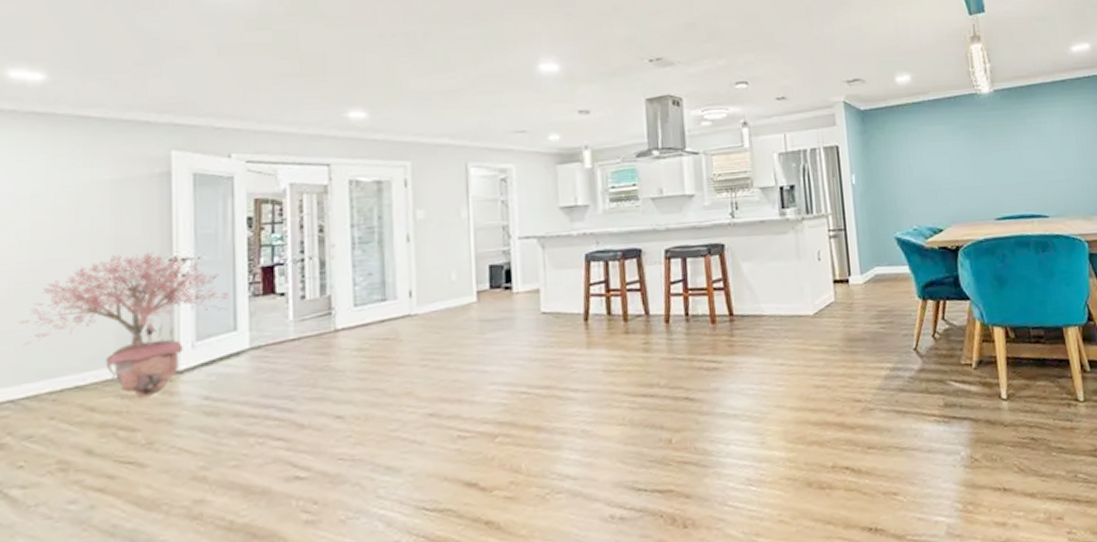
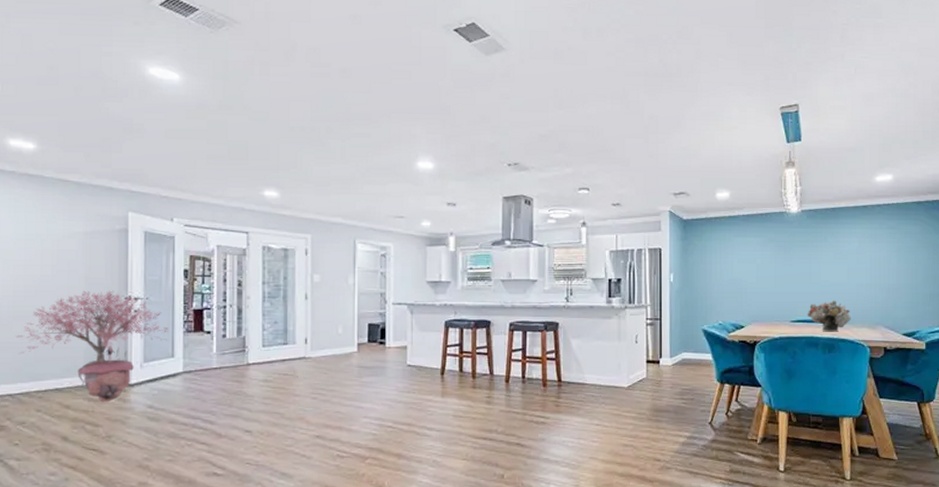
flower arrangement: none [1013,190,1063,228] -> present [807,300,851,332]

